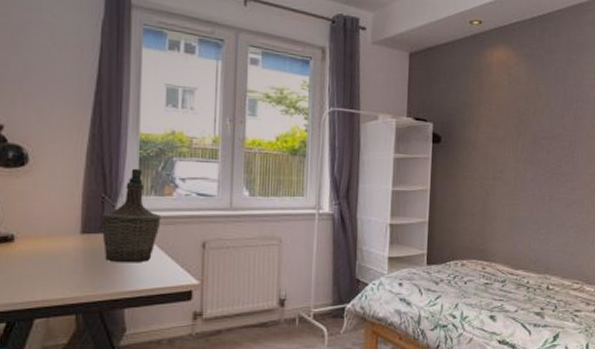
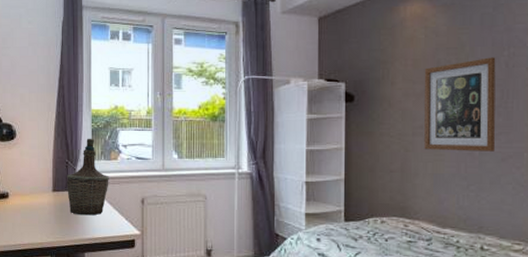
wall art: none [503,109,566,197] -> present [424,57,496,152]

